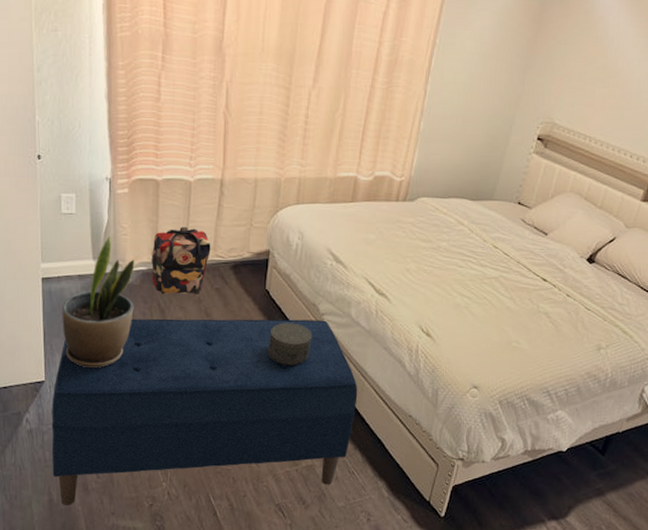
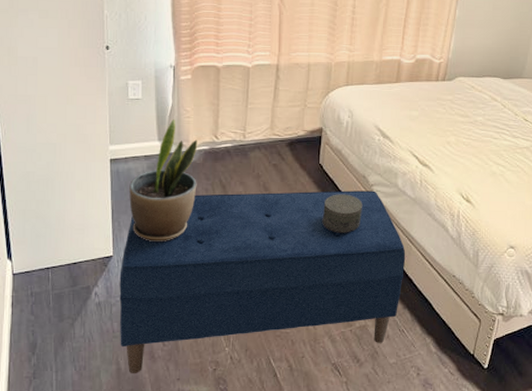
backpack: present [151,226,211,294] -> none [213,108,268,171]

